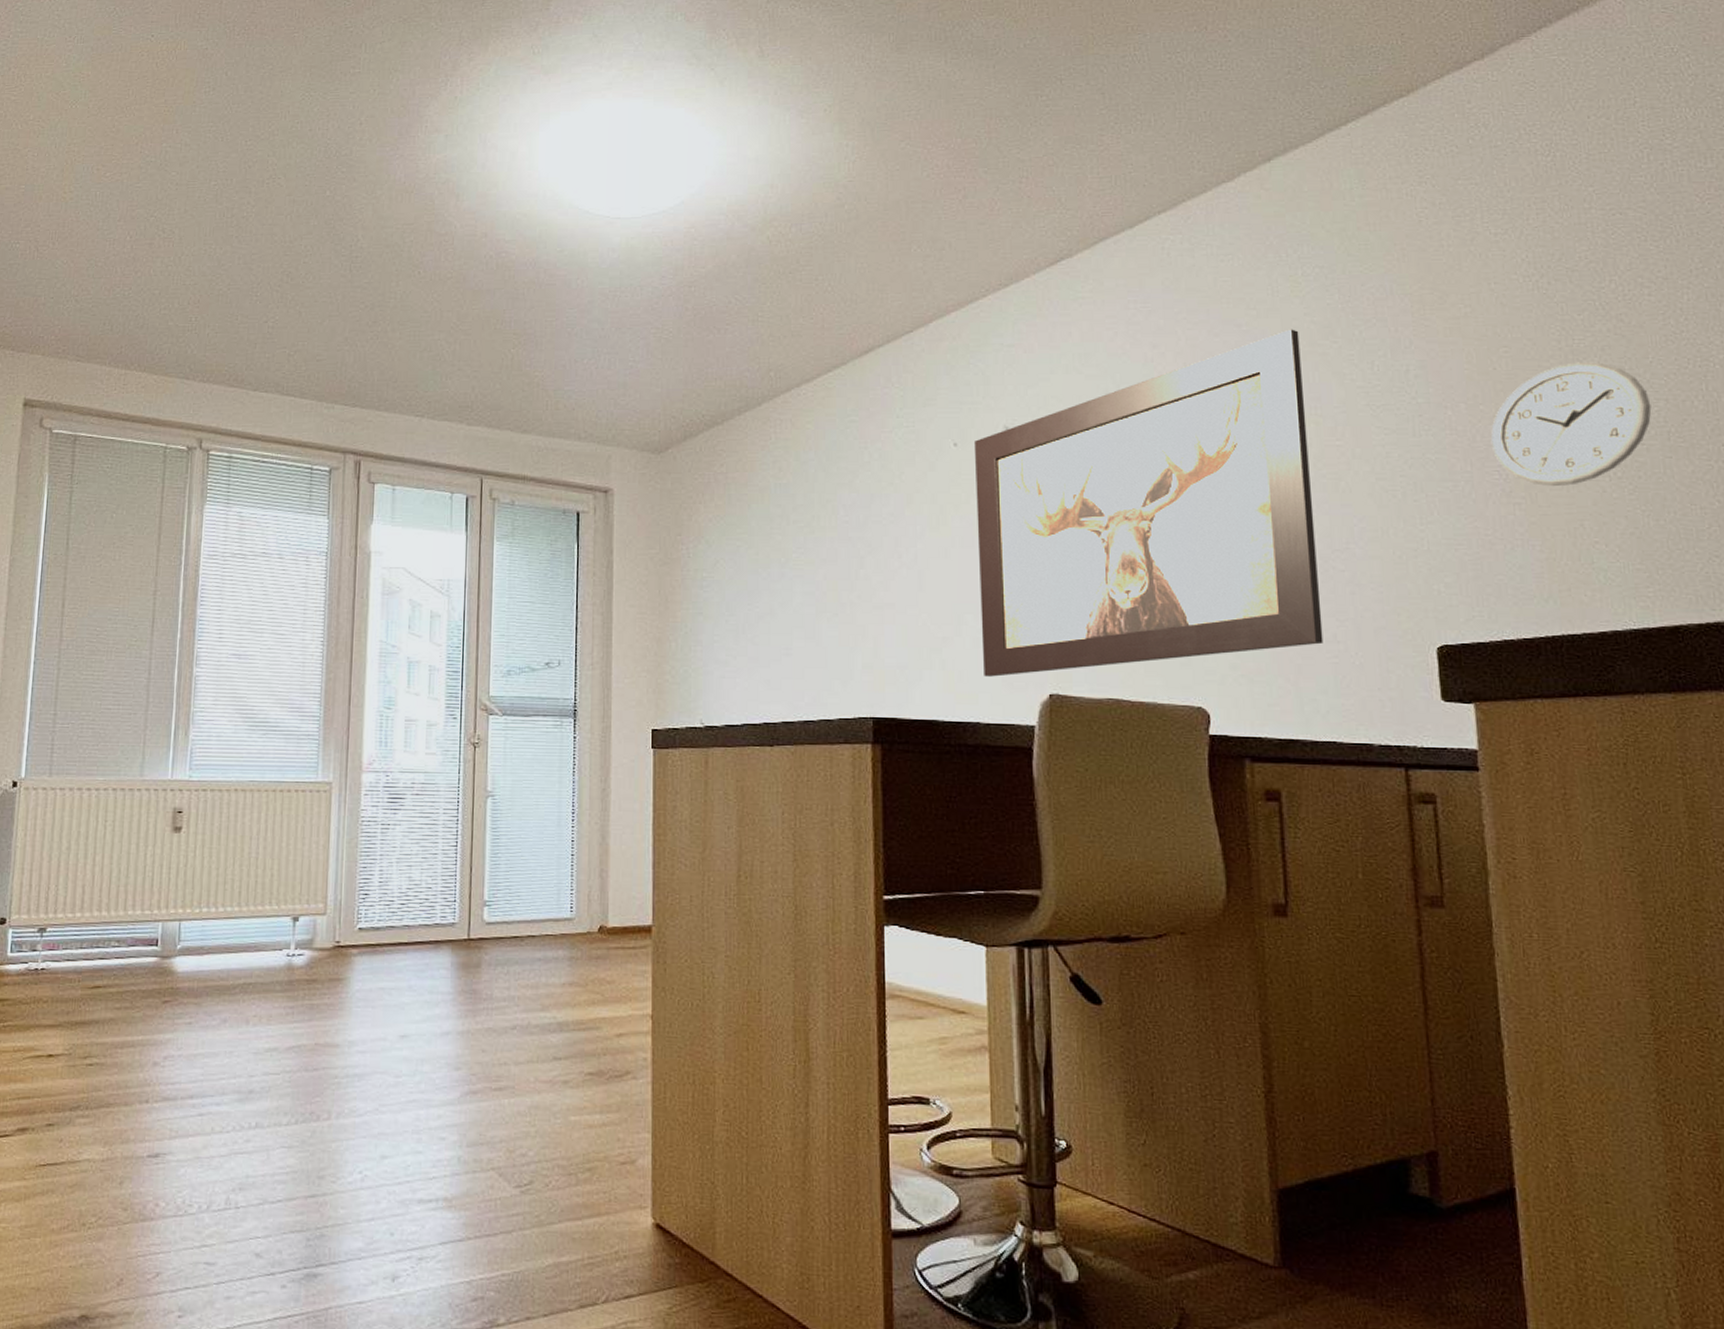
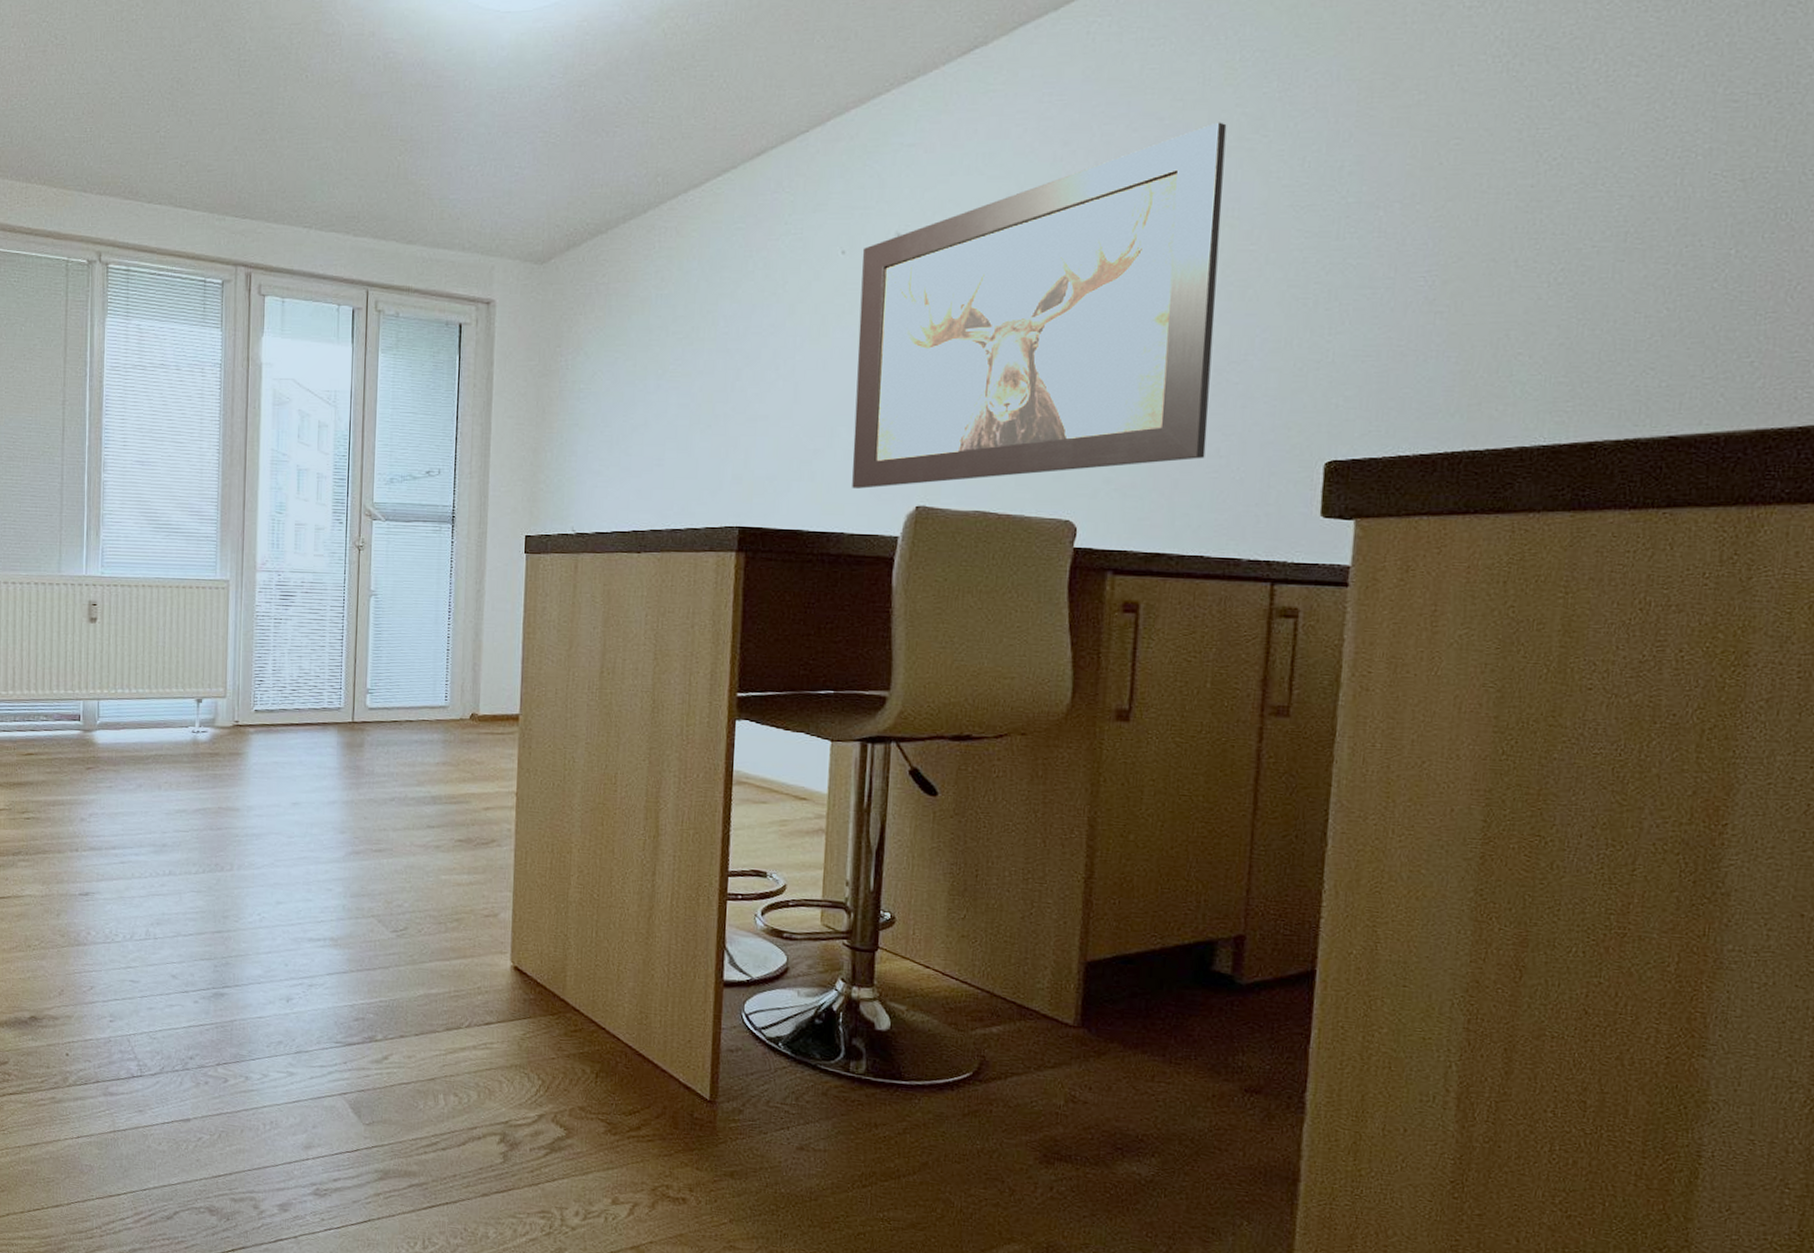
wall clock: present [1490,362,1652,487] -> none [1421,154,1613,294]

